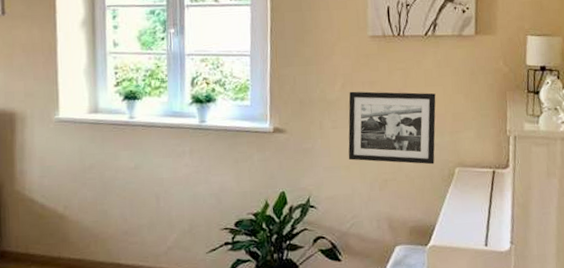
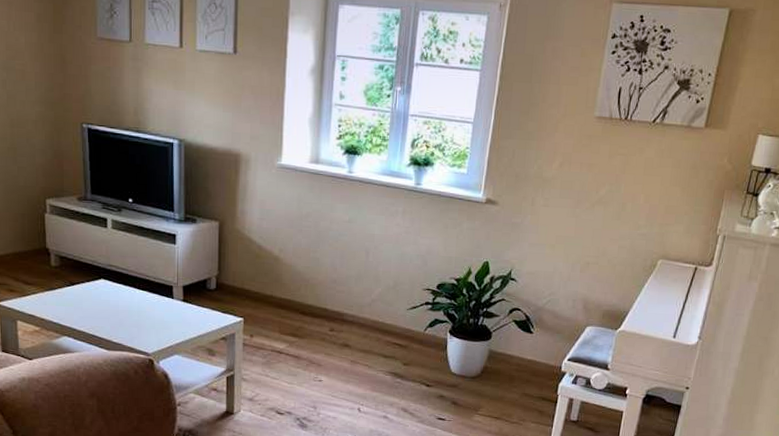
picture frame: present [348,91,436,165] -> none [555,171,653,254]

